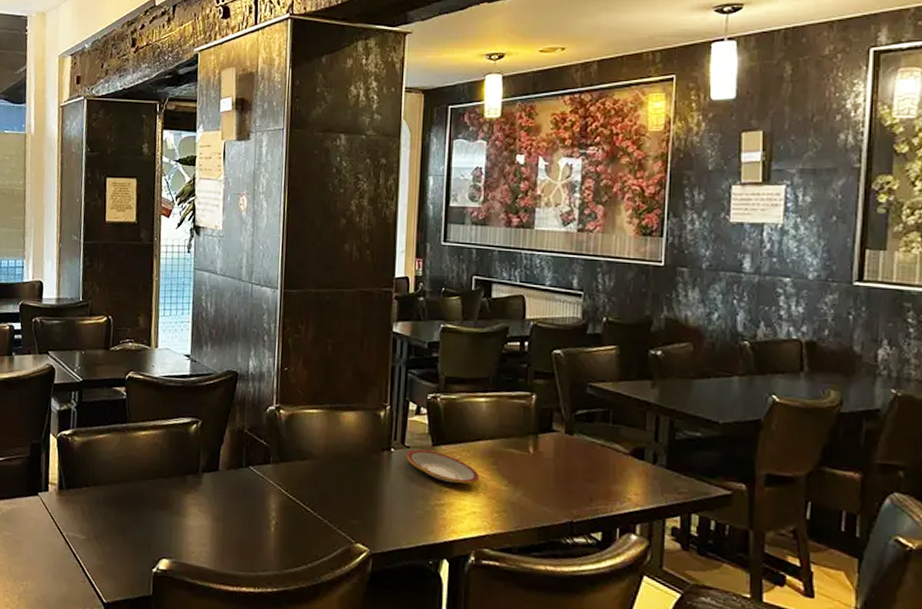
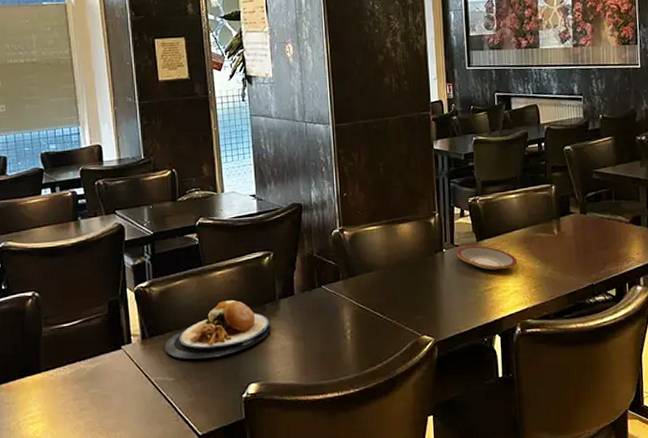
plate: none [80,464,190,523] -> present [164,299,270,360]

